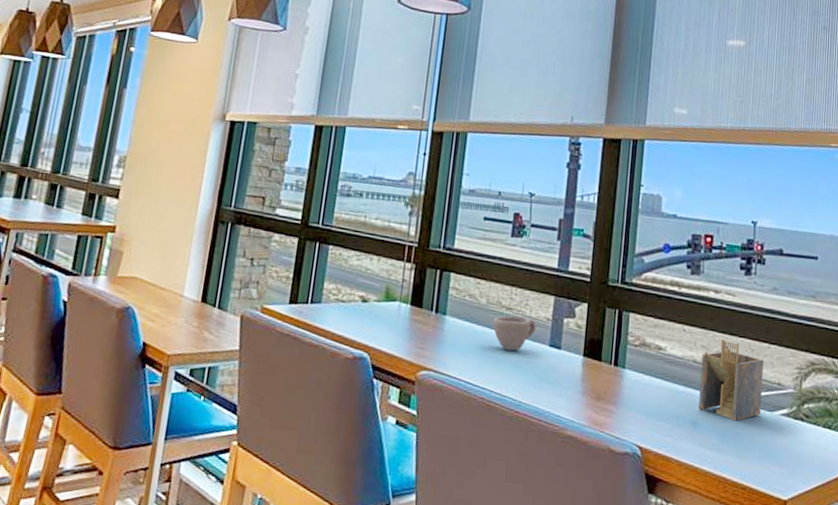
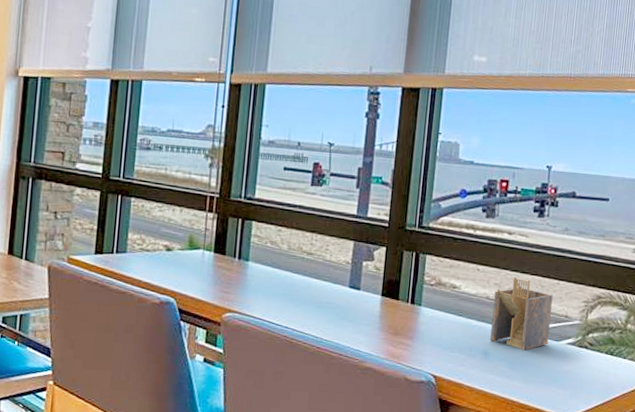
cup: present [493,315,536,351] -> none [294,259,336,292]

